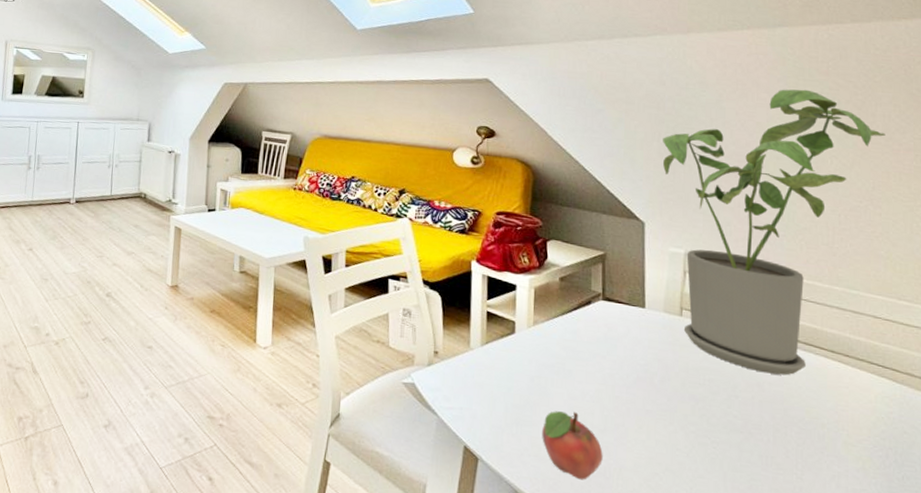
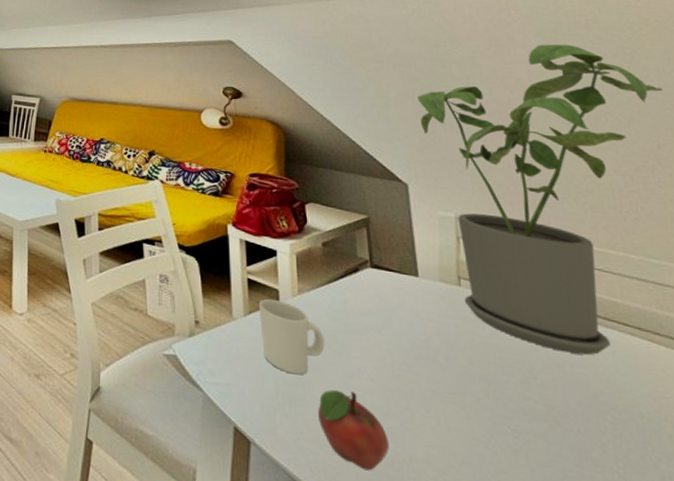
mug: none [495,329,554,399] -> present [258,298,325,375]

